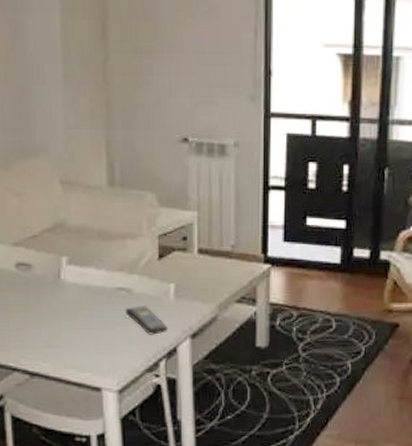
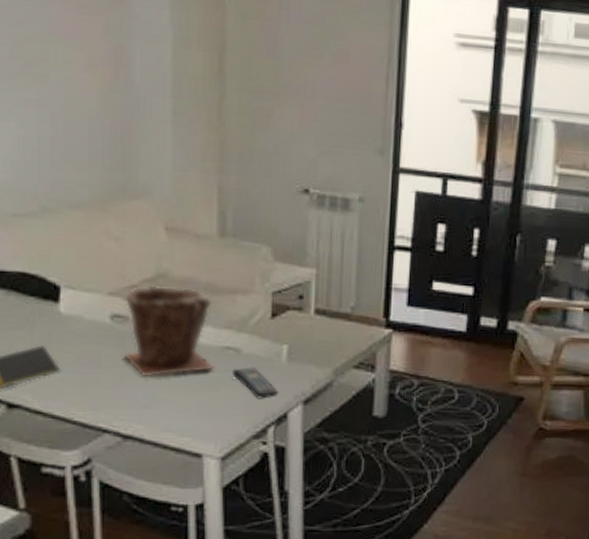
plant pot: none [27,234,110,319] -> present [124,285,215,378]

